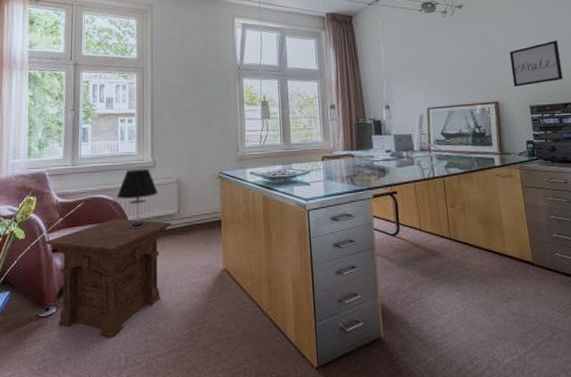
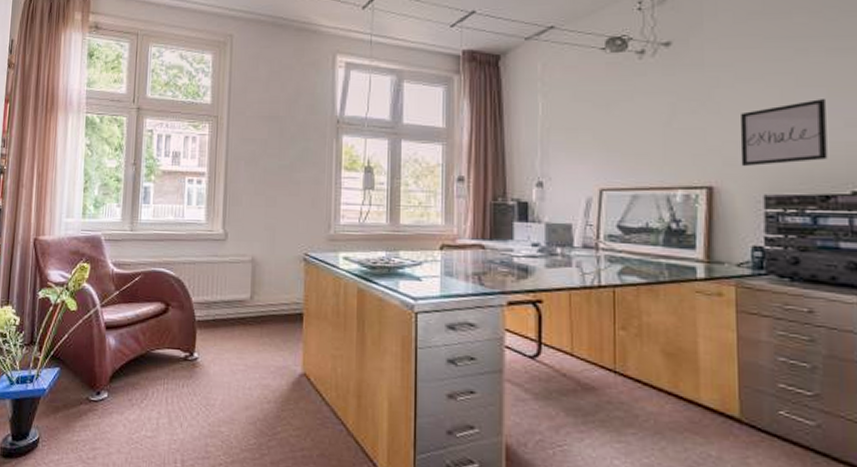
side table: present [44,218,171,337] -> none [97,298,242,434]
table lamp: present [117,168,158,229] -> none [180,240,229,313]

